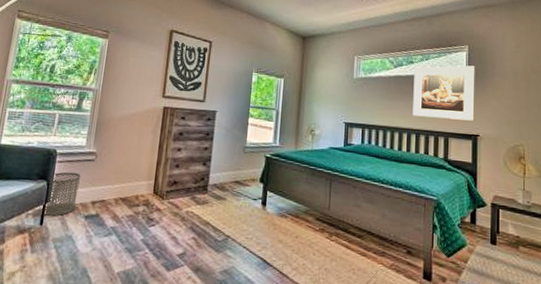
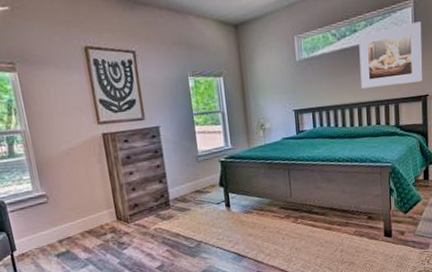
waste bin: present [43,172,81,216] -> none [9,217,43,263]

